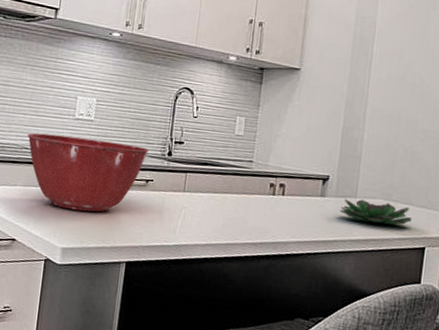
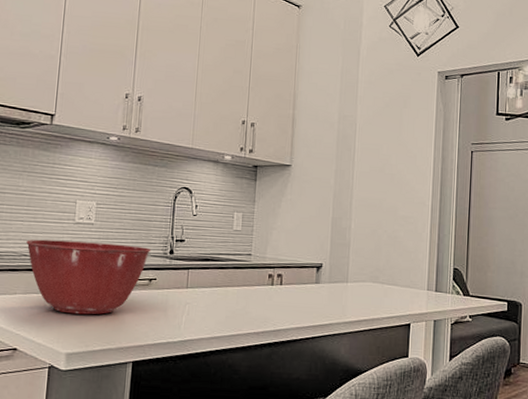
succulent plant: present [340,198,412,225] -> none [333,283,398,305]

